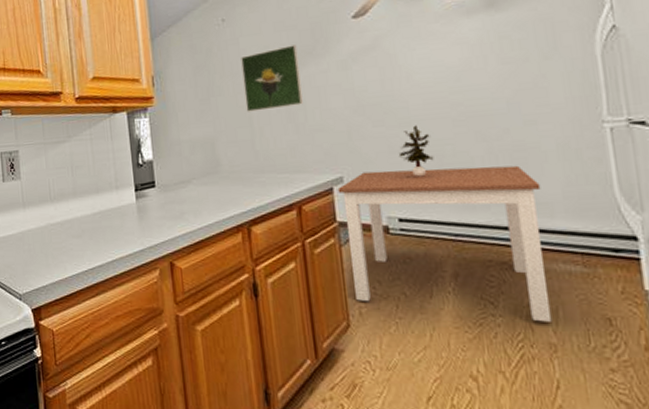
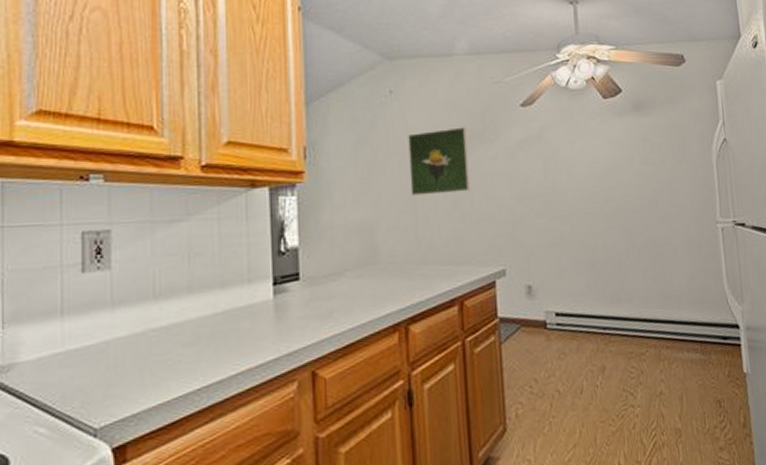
dining table: present [337,165,553,322] -> none [500,260,678,409]
potted plant: present [398,125,434,177] -> none [557,218,588,271]

